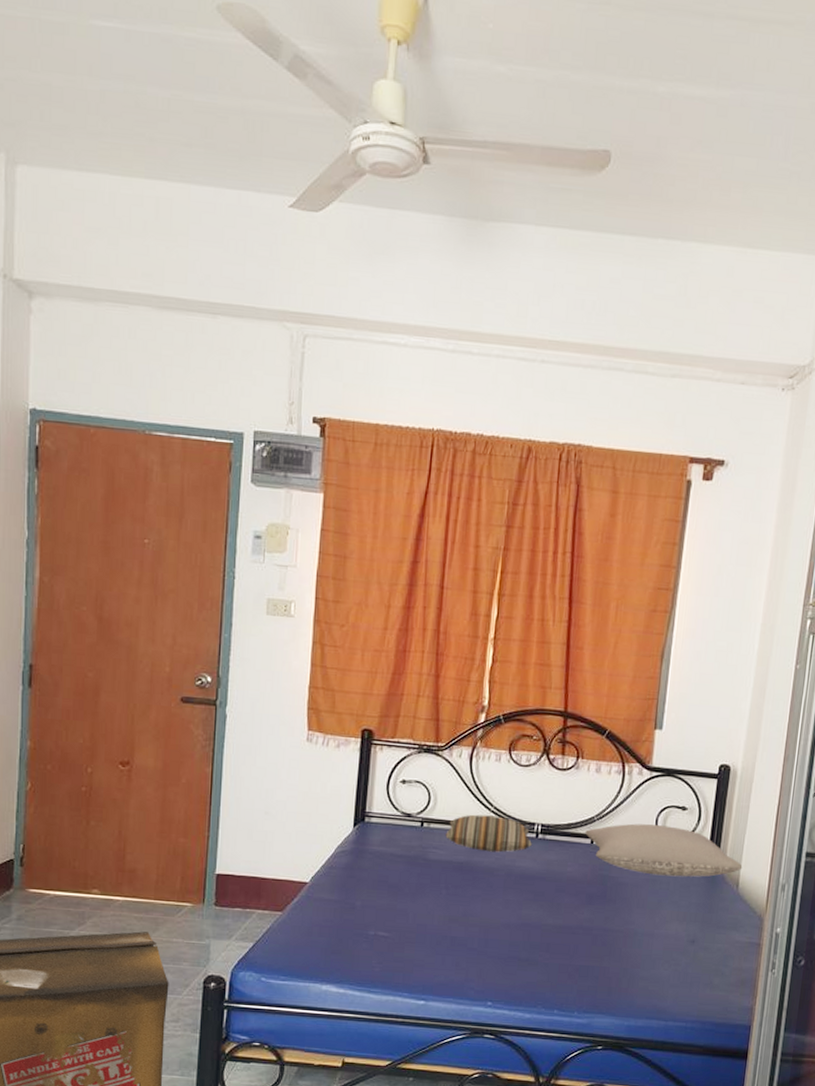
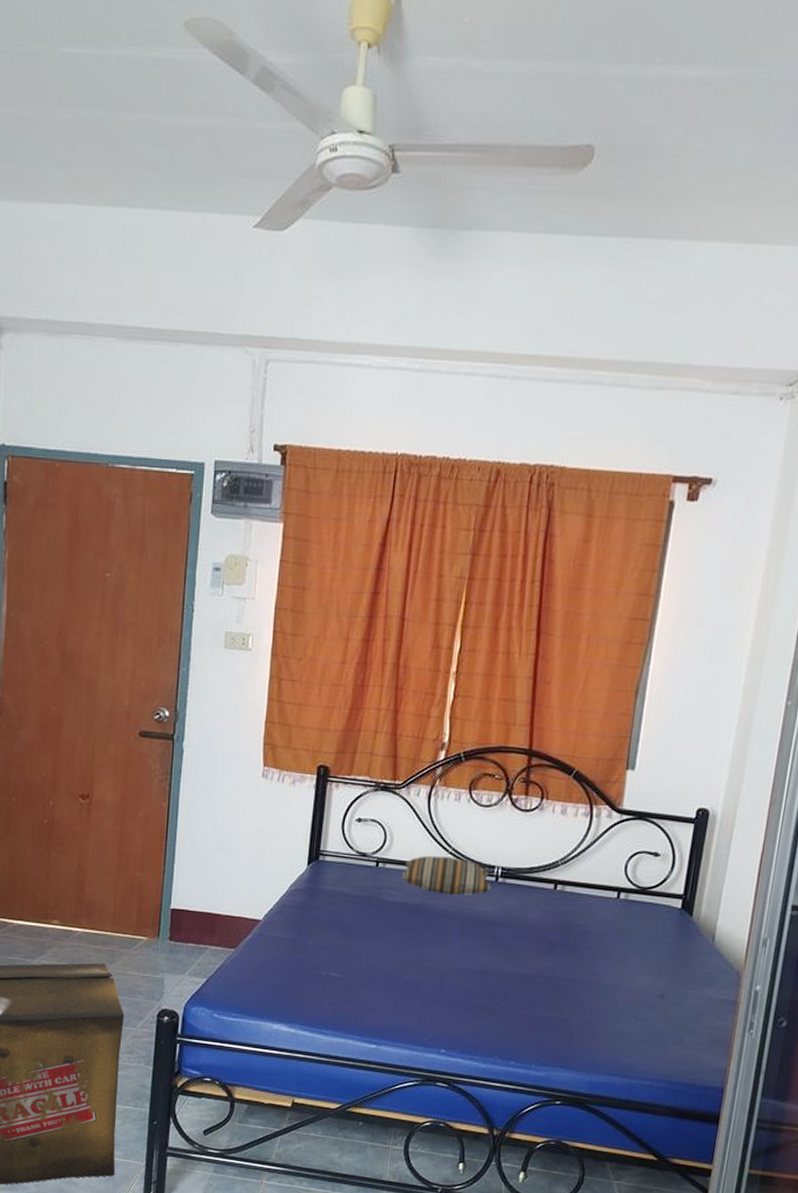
pillow: present [585,823,743,877] -> none [548,869,720,928]

